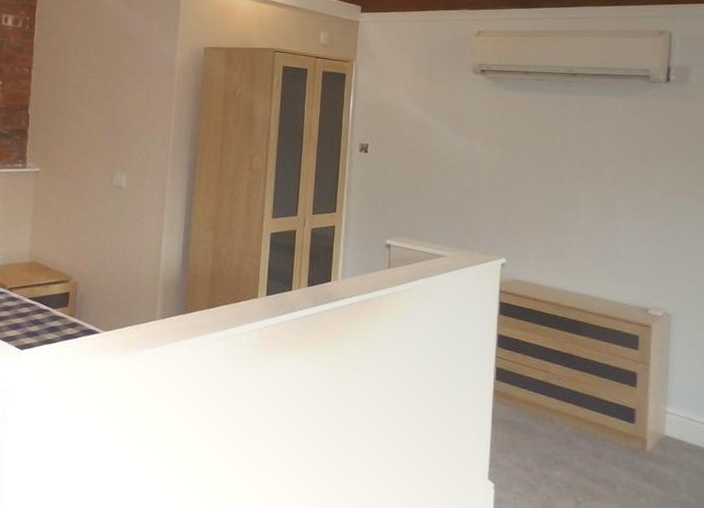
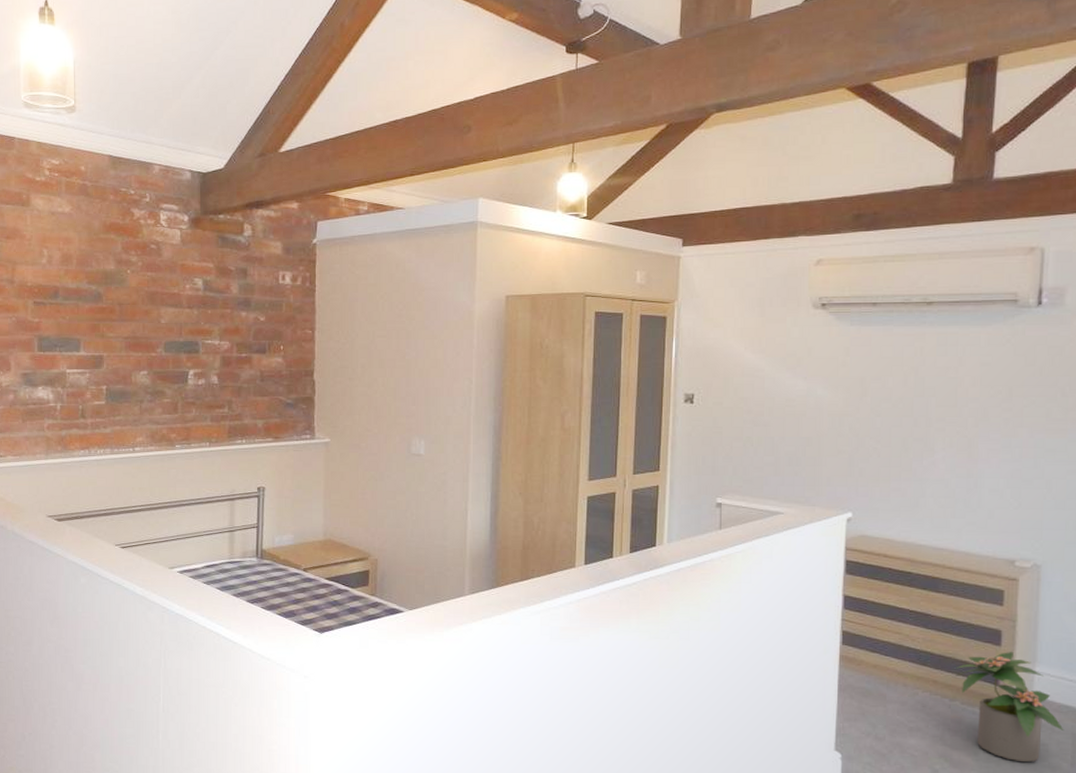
potted plant: none [596,393,693,497] -> present [955,652,1064,763]

